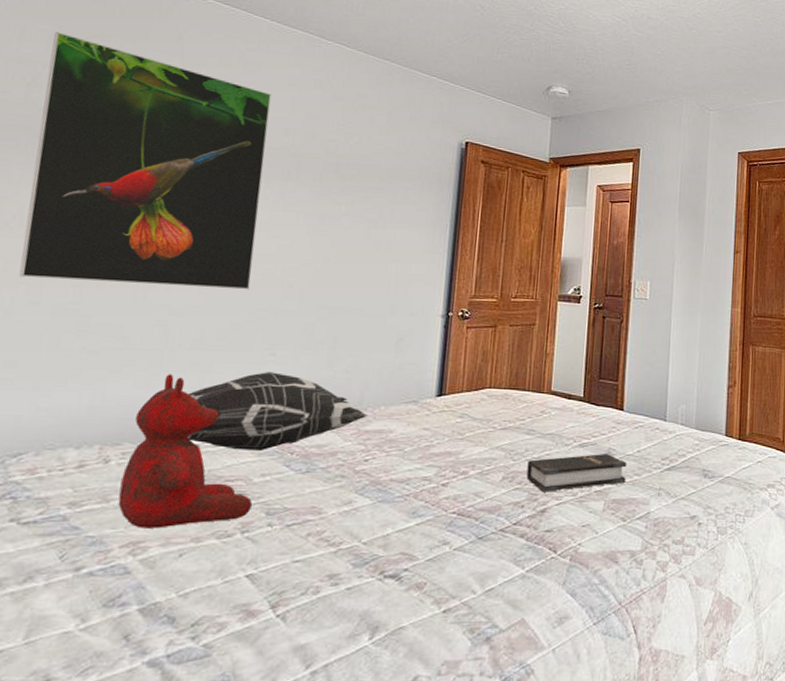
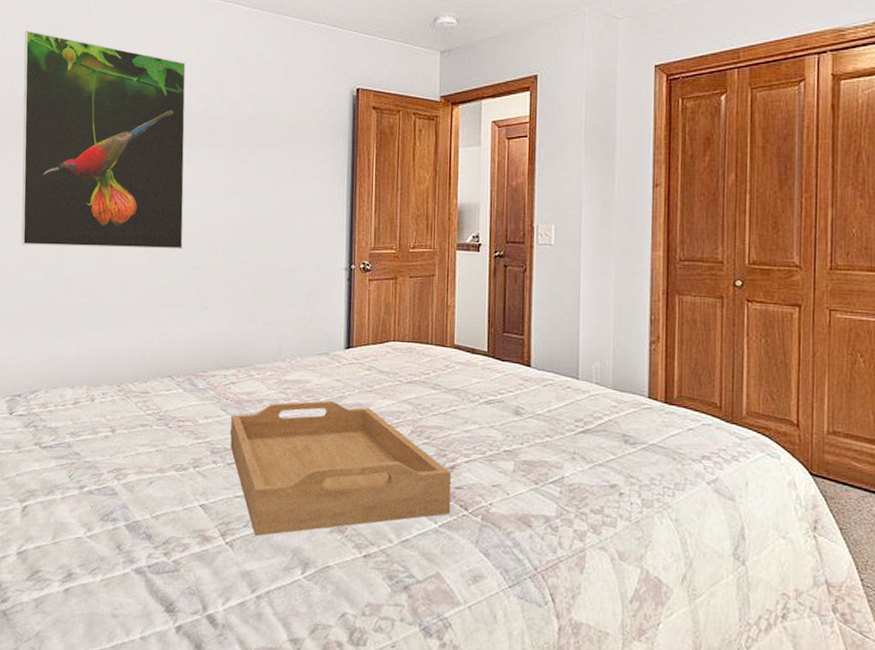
teddy bear: present [118,374,252,529] -> none [104,326,199,459]
decorative pillow: present [186,372,369,450] -> none [144,324,287,395]
serving tray: none [291,450,541,603] -> present [230,400,451,536]
hardback book: present [526,454,627,492] -> none [434,412,537,449]

